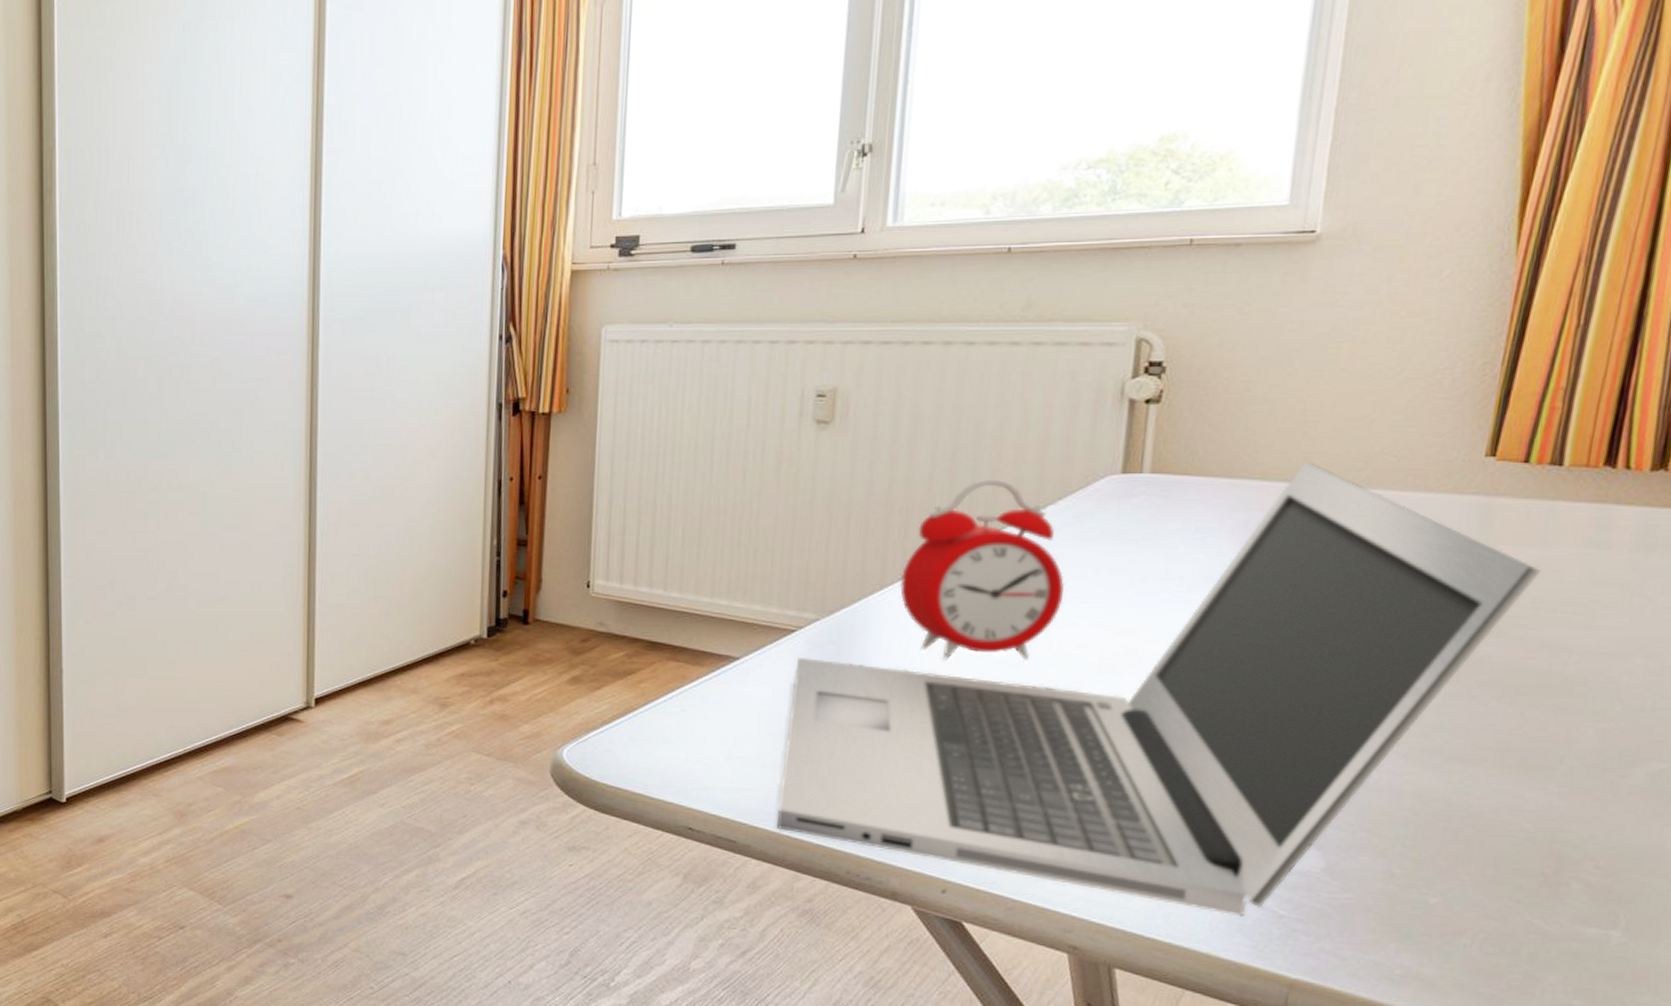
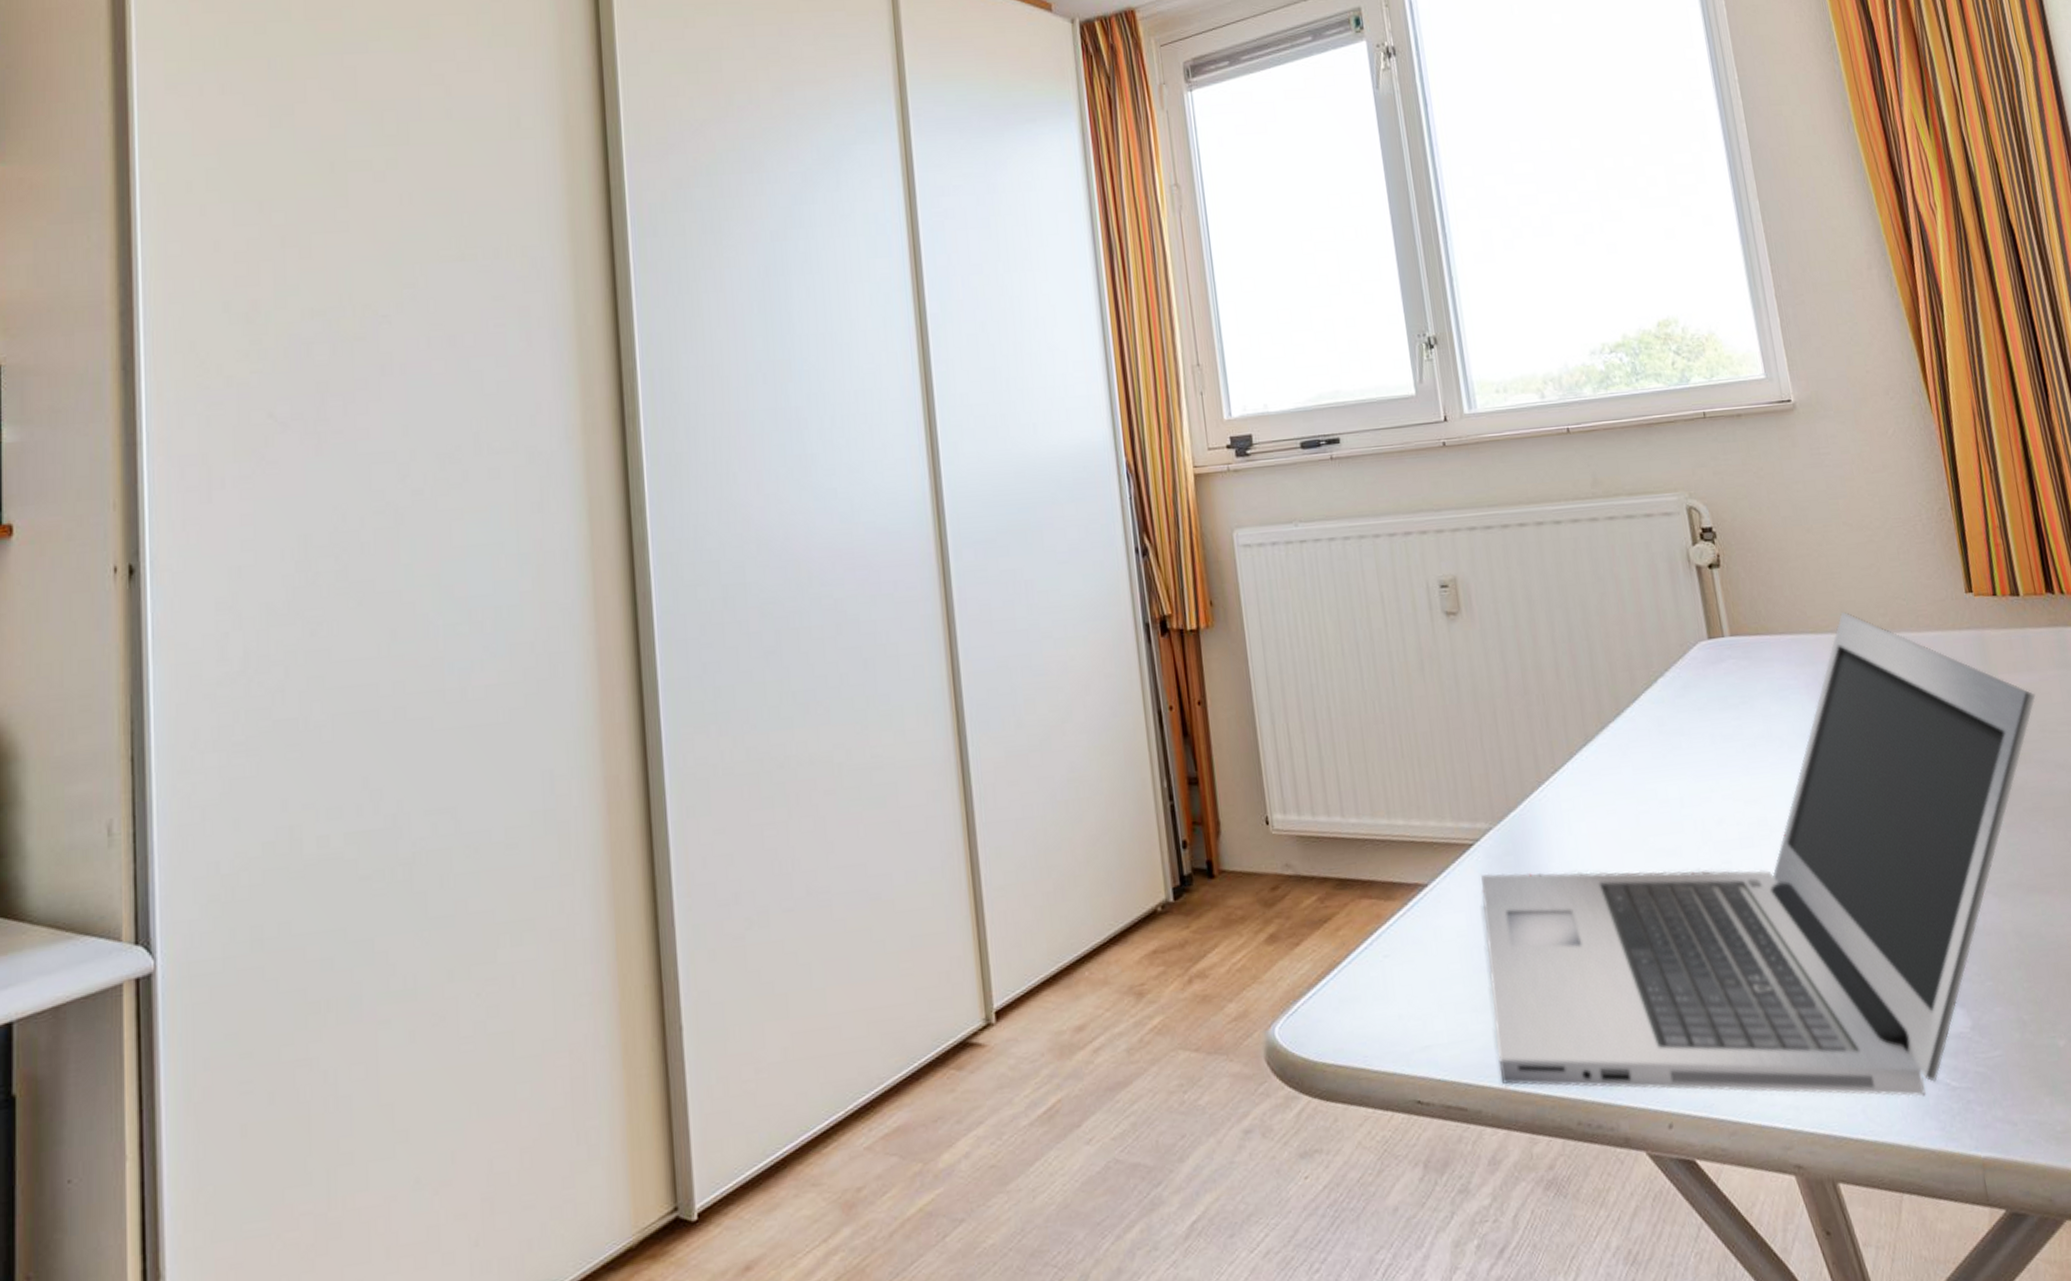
alarm clock: present [899,479,1064,661] -> none [1553,656,1695,856]

